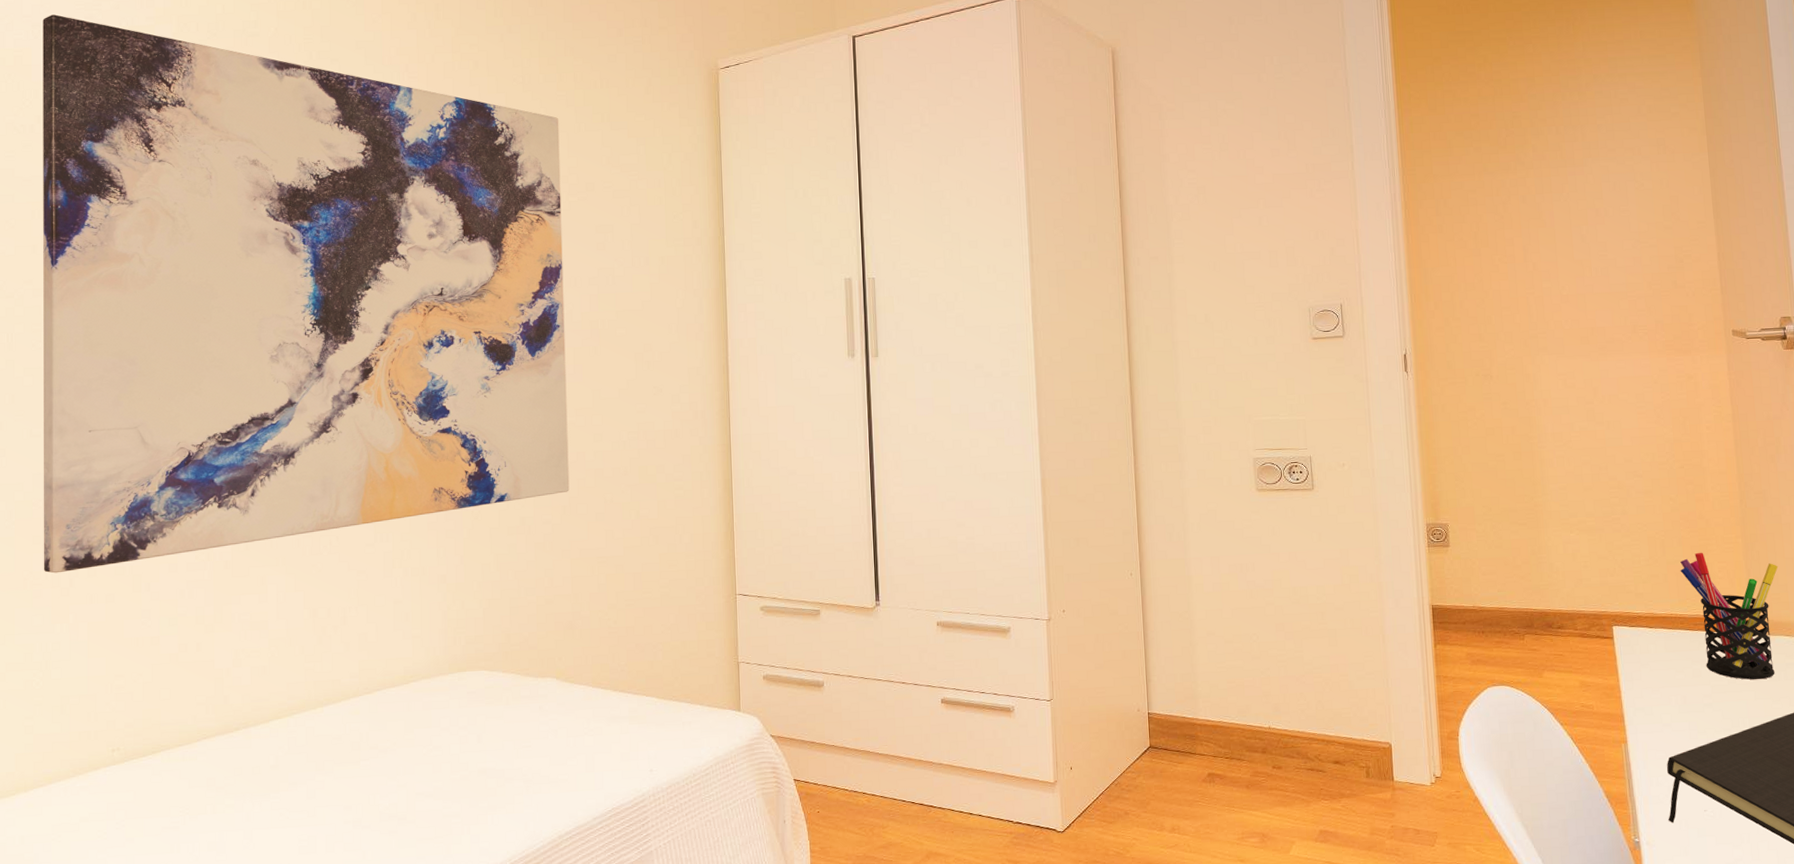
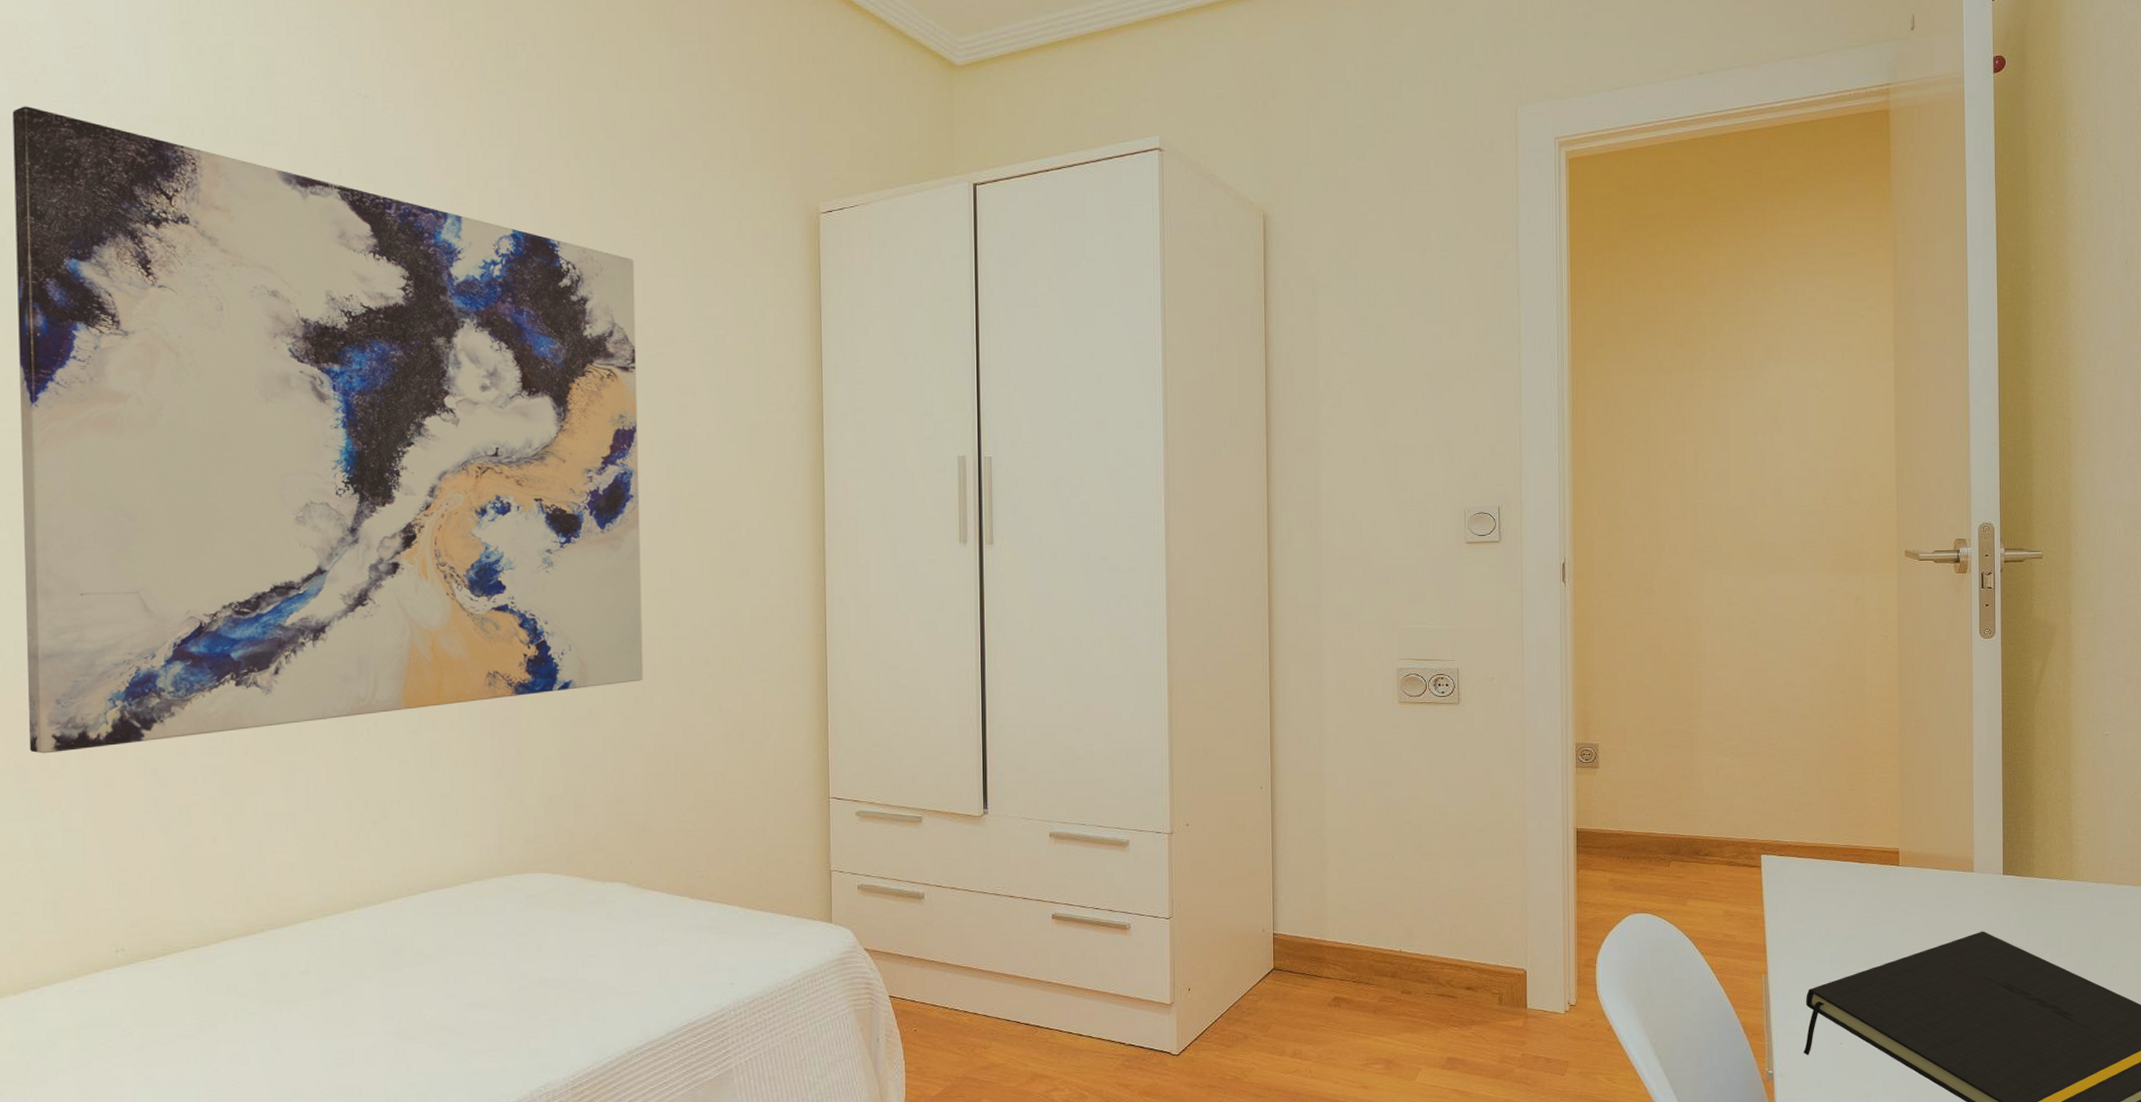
pen holder: present [1680,552,1778,680] -> none [1833,781,1933,913]

